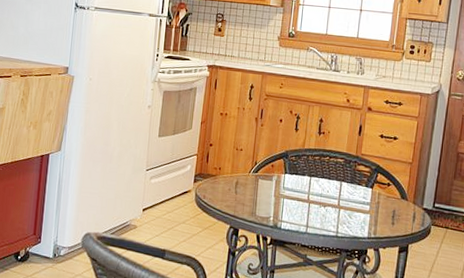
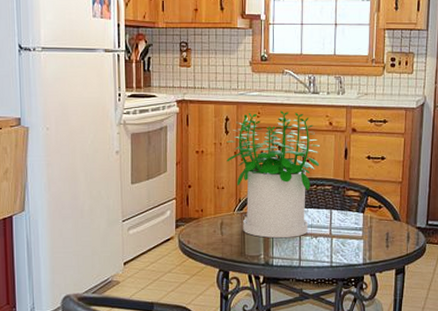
potted plant: none [247,82,337,204] -> present [226,111,321,238]

